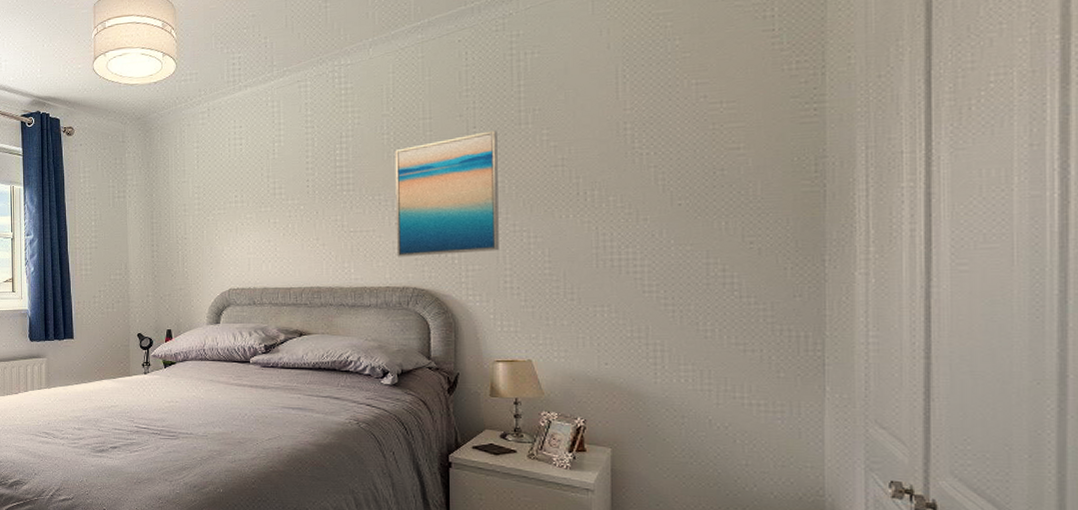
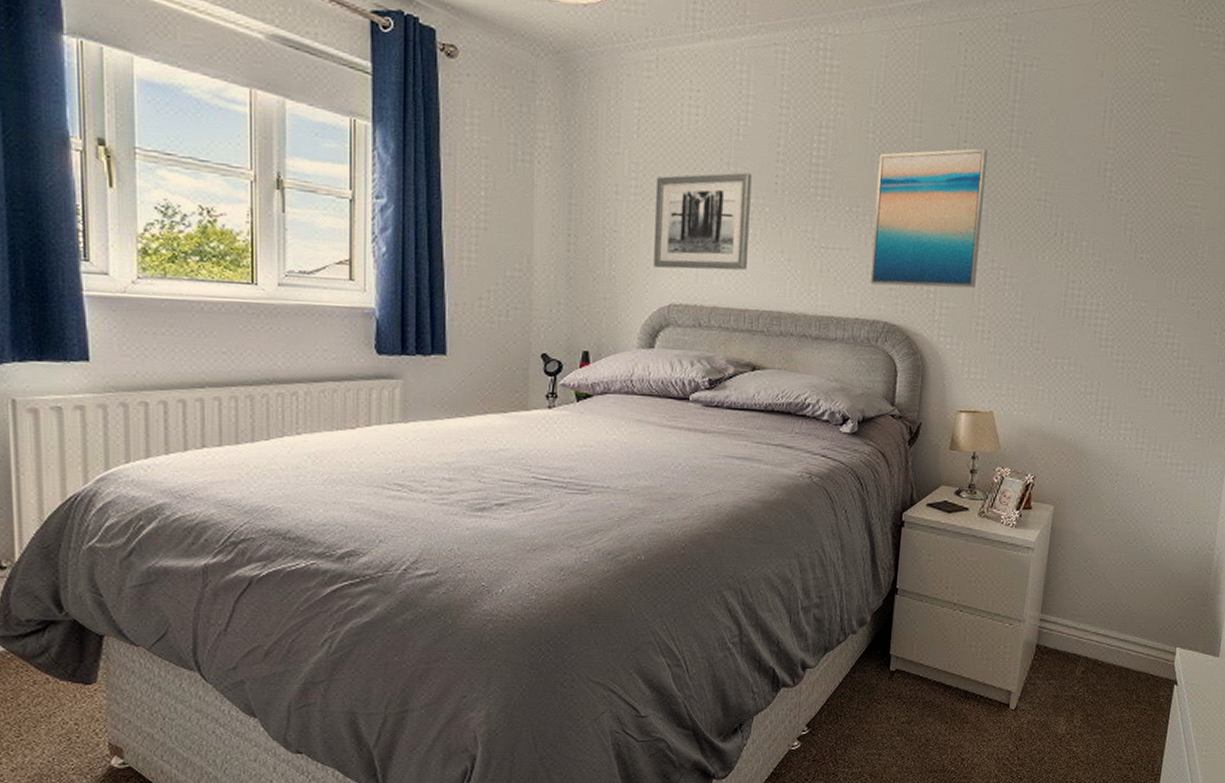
wall art: none [213,181,289,262] -> present [654,172,752,270]

